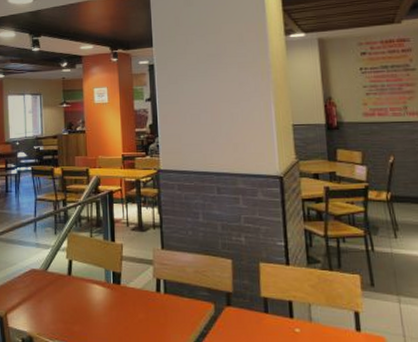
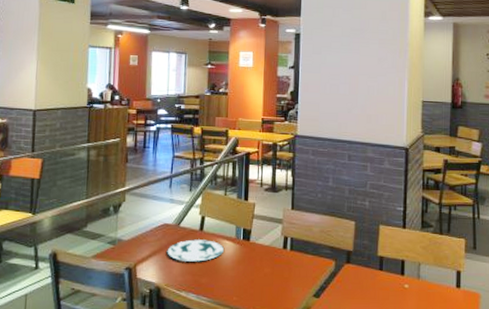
plate: none [36,285,95,309] -> present [166,239,225,262]

